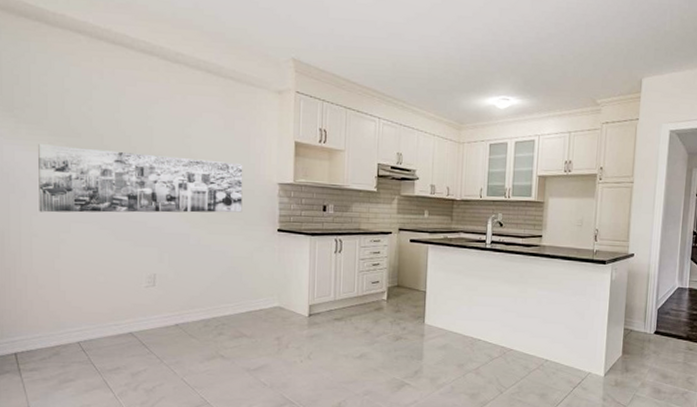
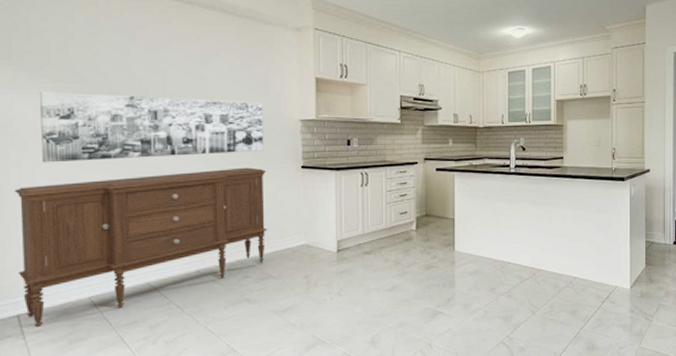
sideboard: none [14,227,244,366] -> present [15,167,268,328]

